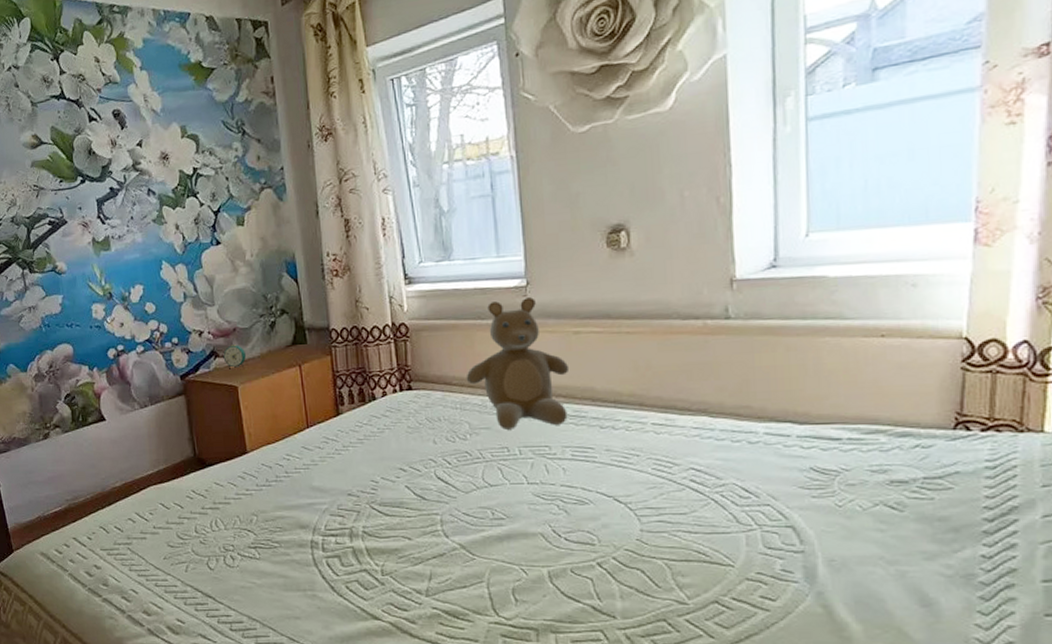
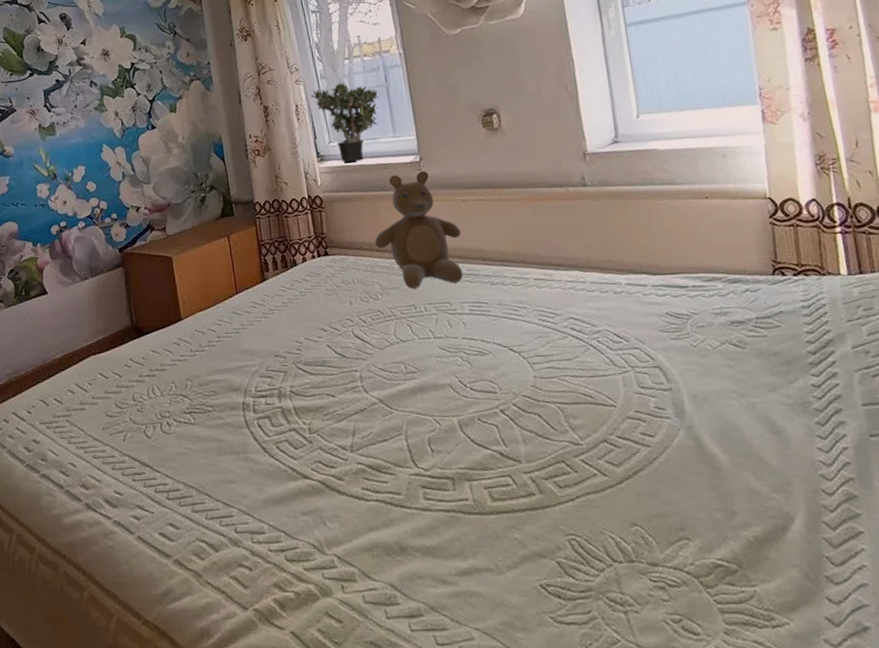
alarm clock: present [223,343,246,368] -> none [158,217,179,240]
potted plant: none [400,191,484,286] -> present [310,82,381,162]

